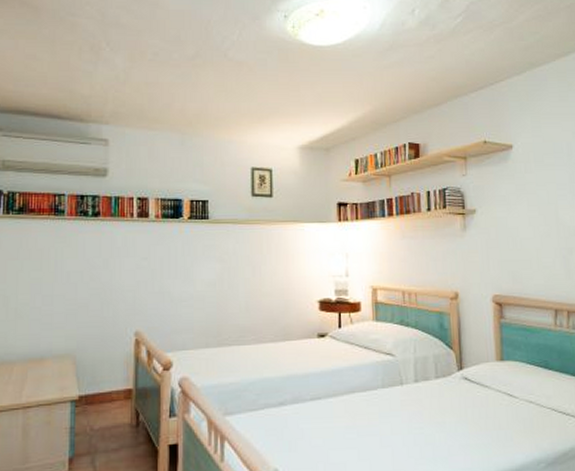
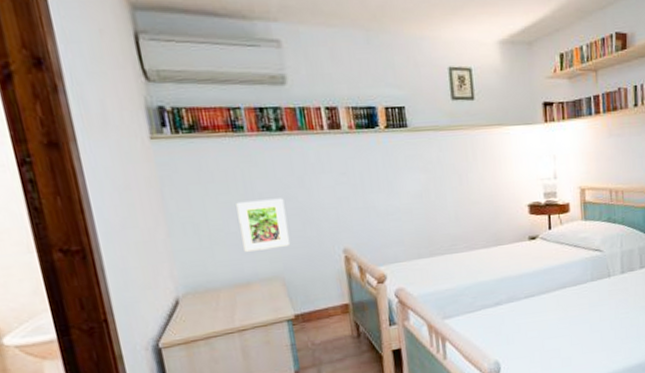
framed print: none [44,278,88,327] -> present [236,198,291,252]

